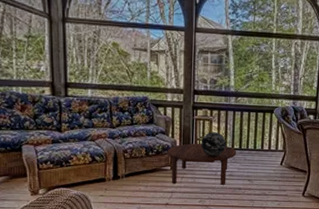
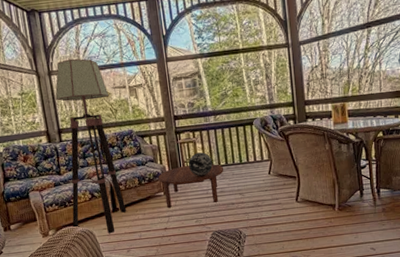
floor lamp: none [67,8,128,201] -> present [55,58,127,234]

